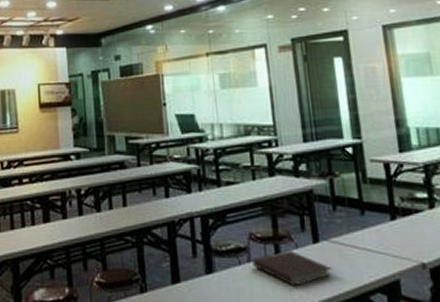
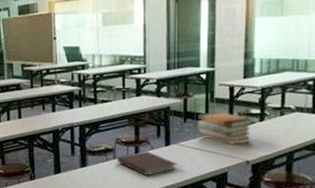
book stack: none [350,195,422,242] -> present [198,111,254,145]

